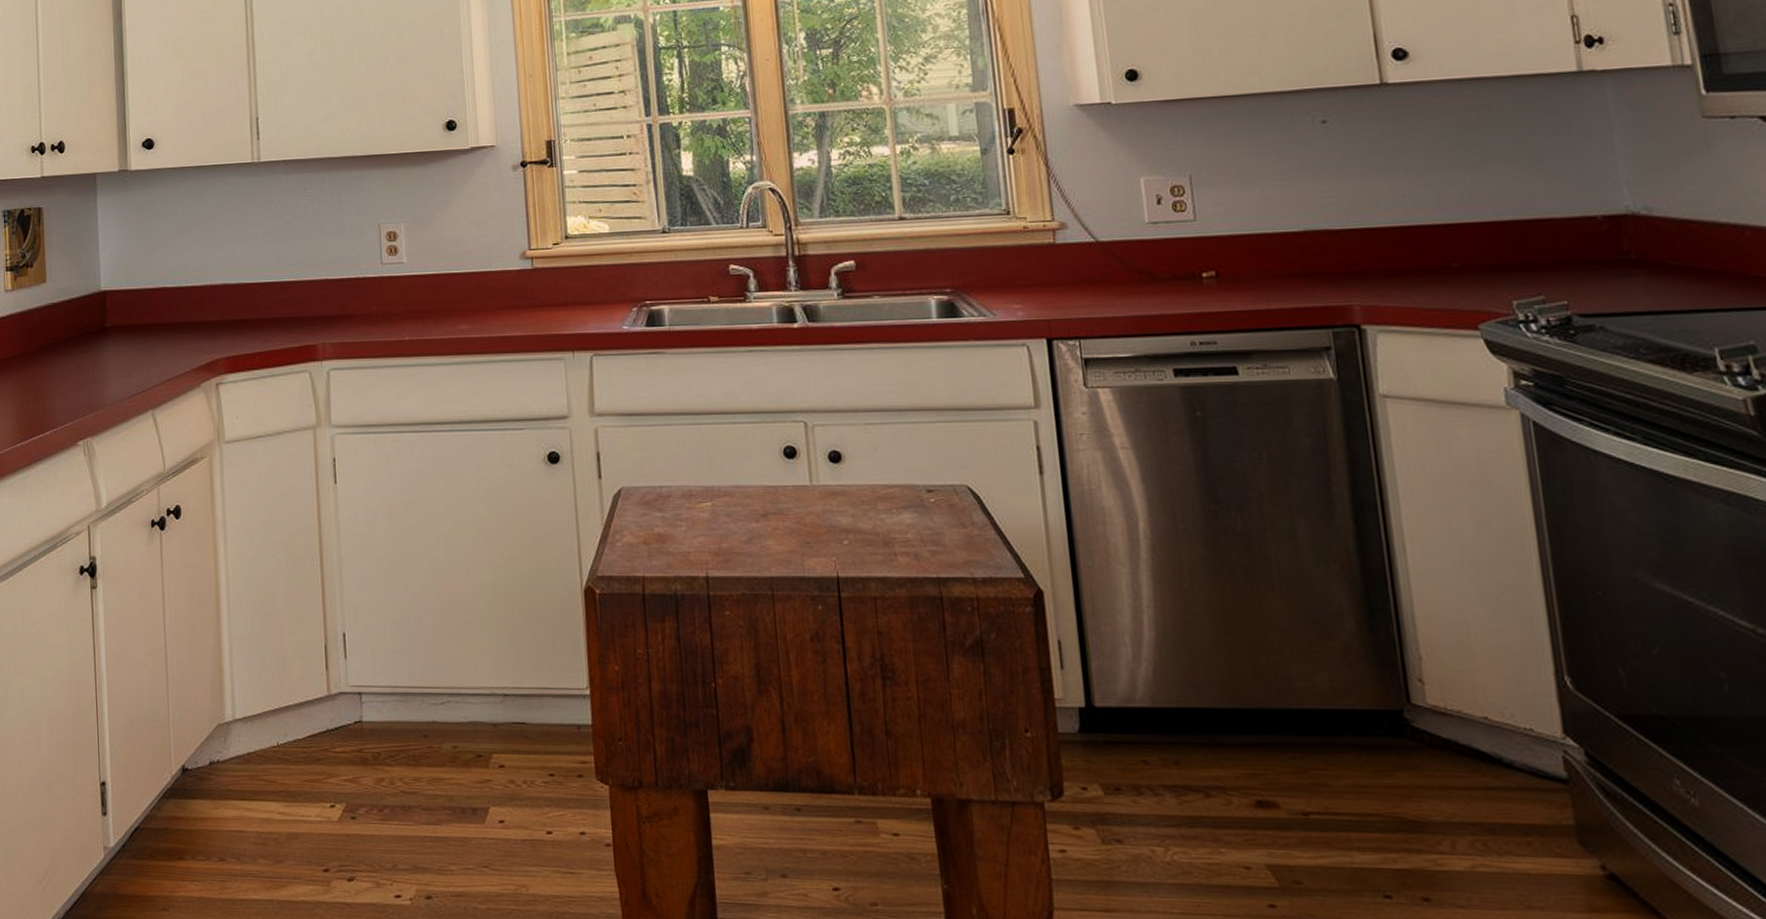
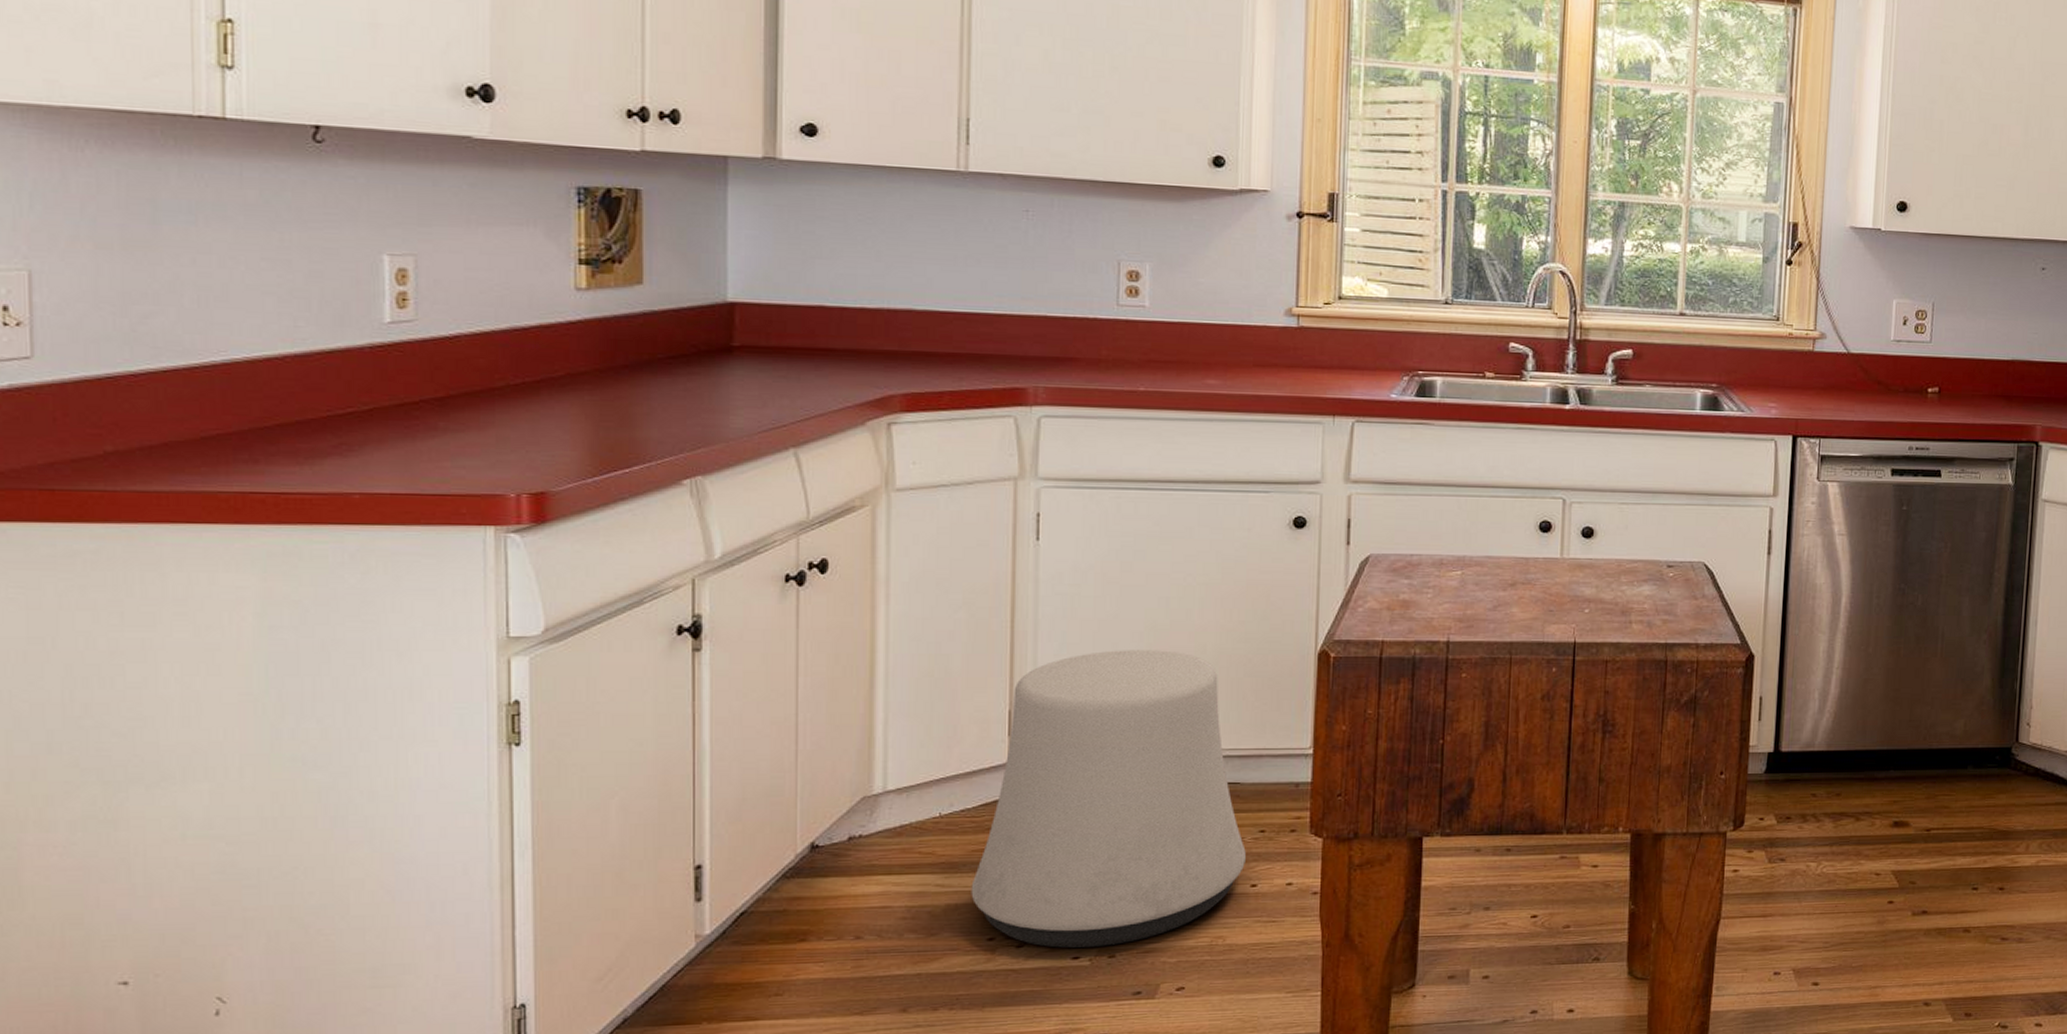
stool: none [306,587,539,887] -> present [971,650,1246,948]

